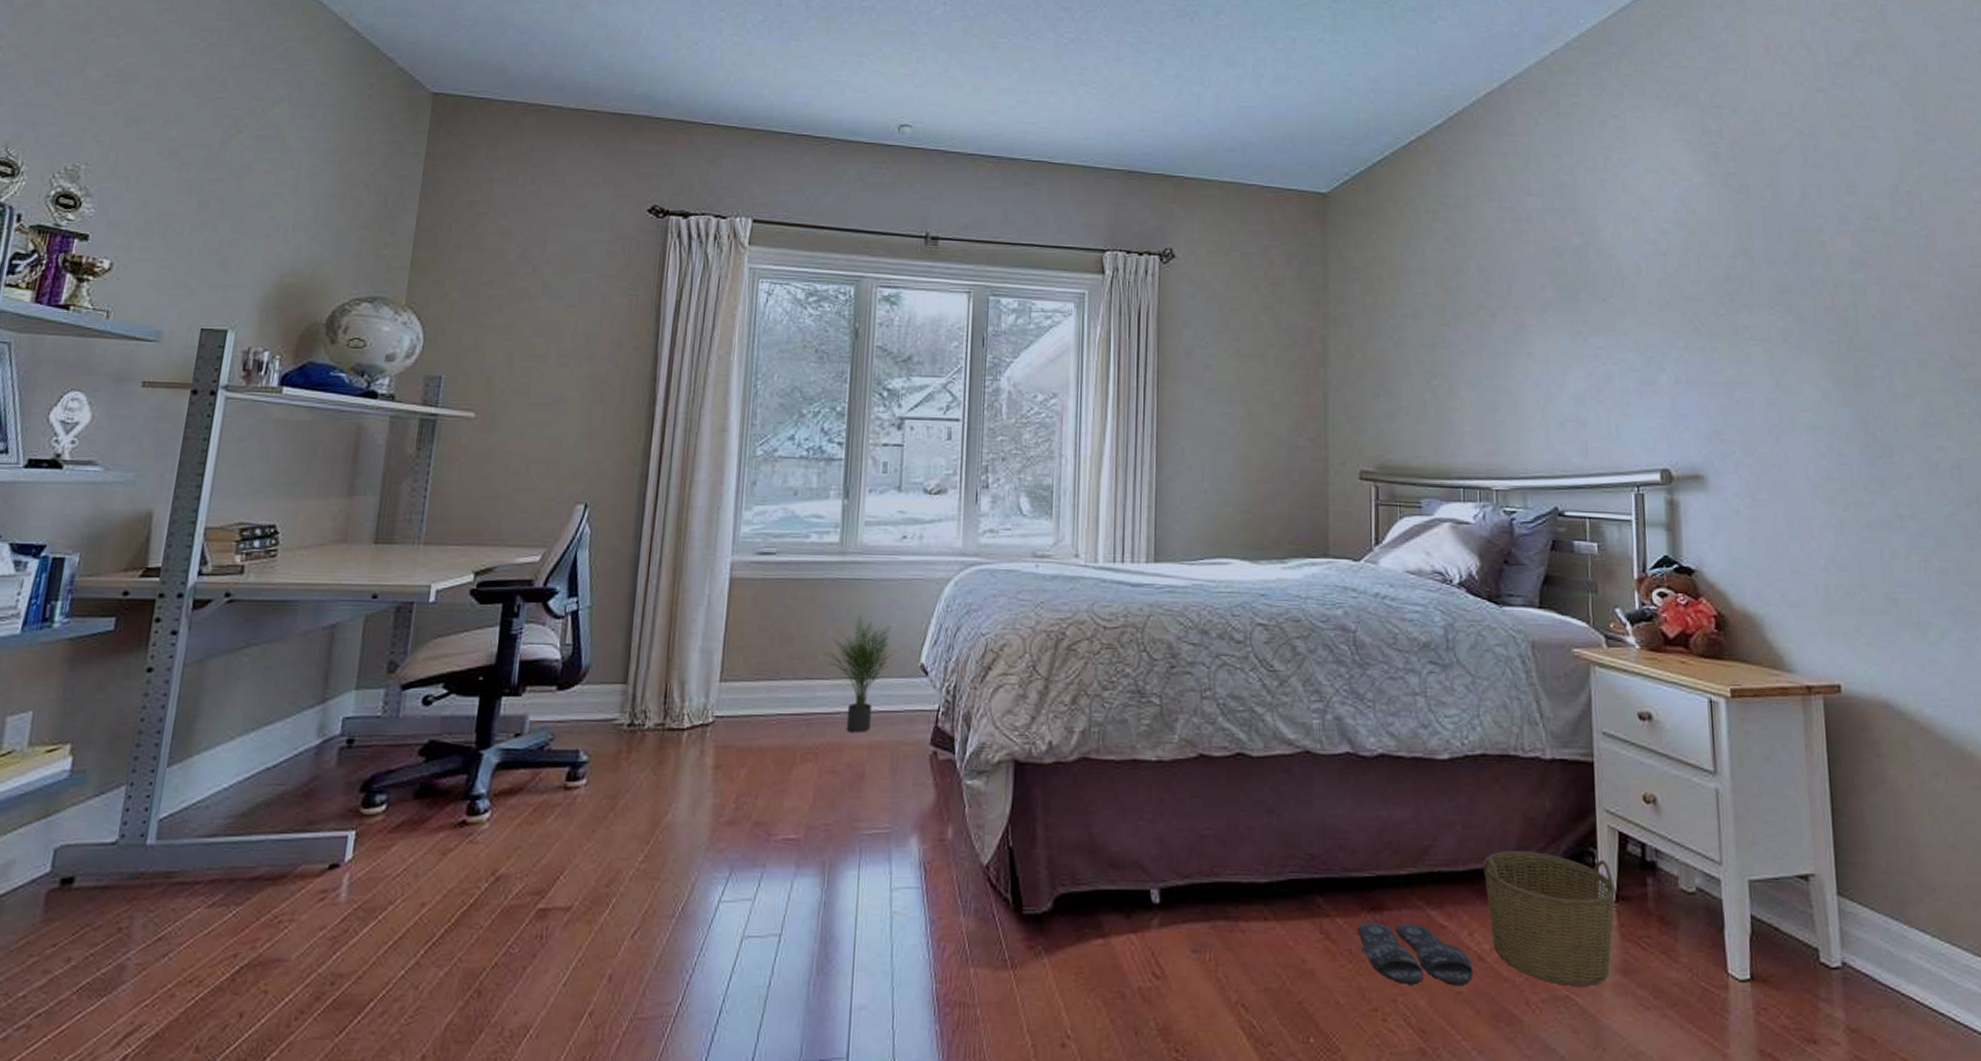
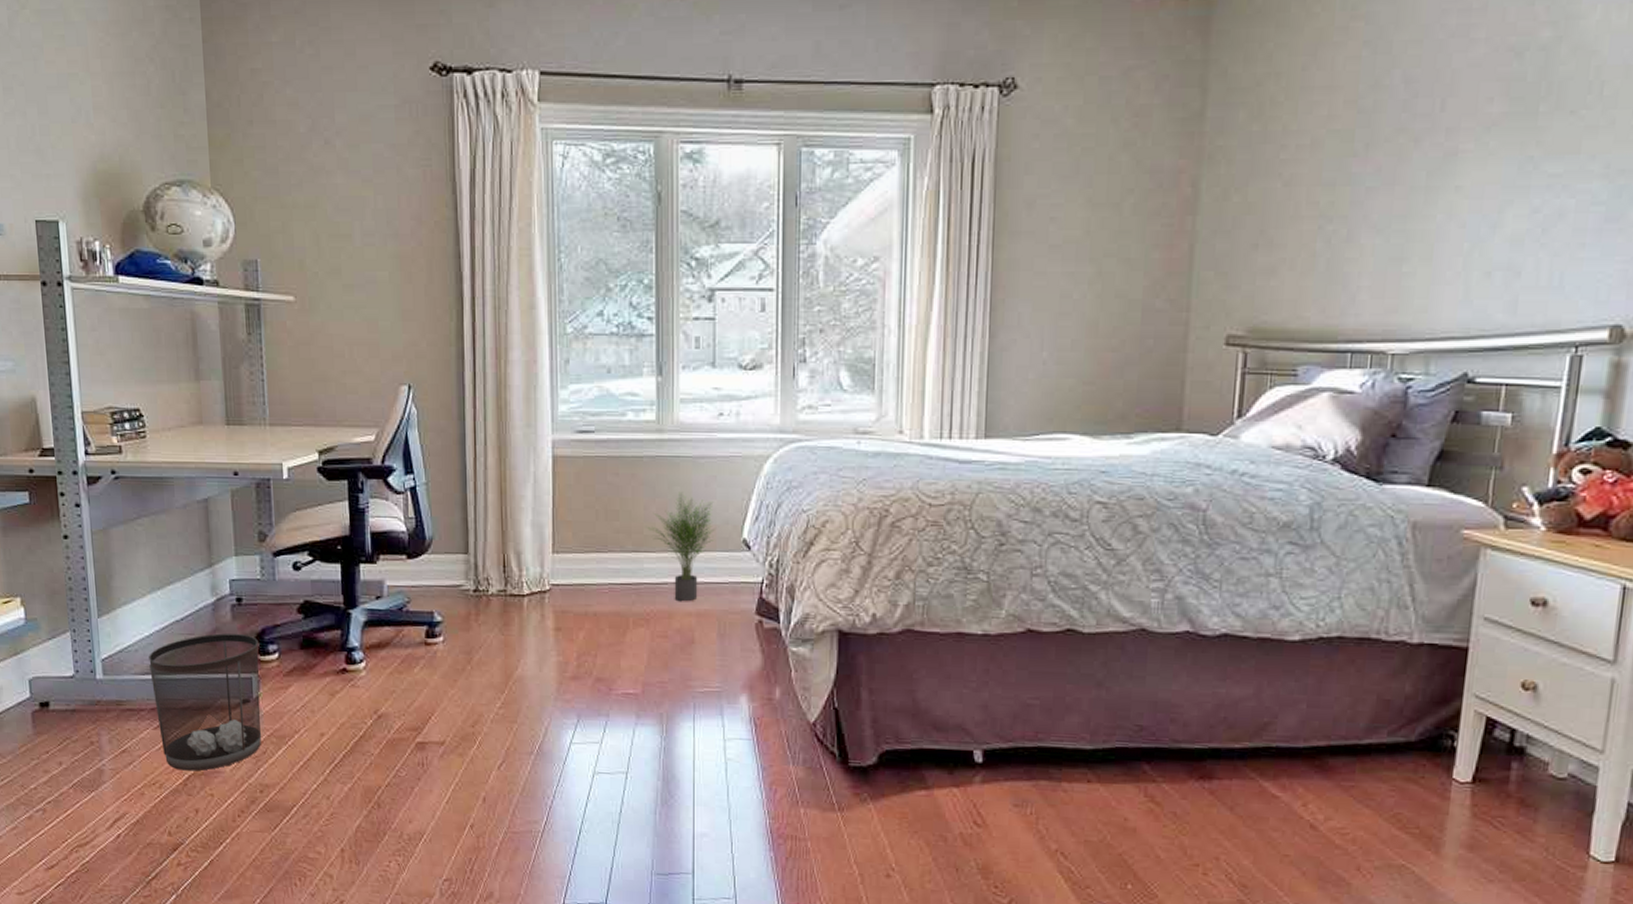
waste bin: none [213,783,364,961] -> present [149,633,262,771]
slippers: present [1358,922,1473,985] -> none [1184,788,1304,849]
basket: present [1482,851,1617,986] -> none [1325,730,1475,858]

